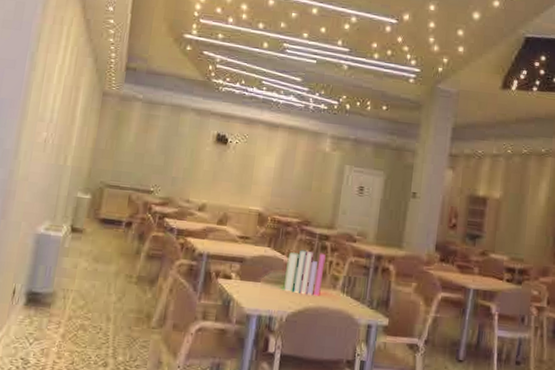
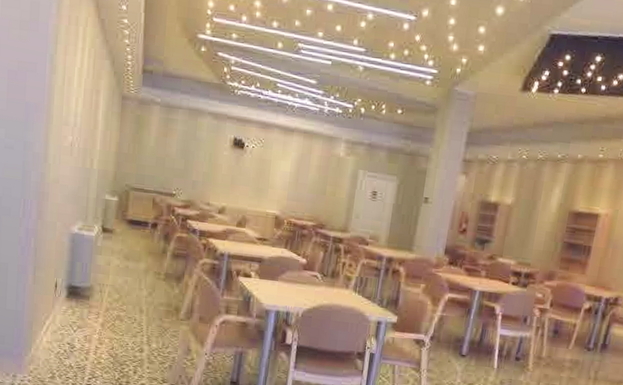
books: present [282,250,326,296] -> none [299,251,339,295]

